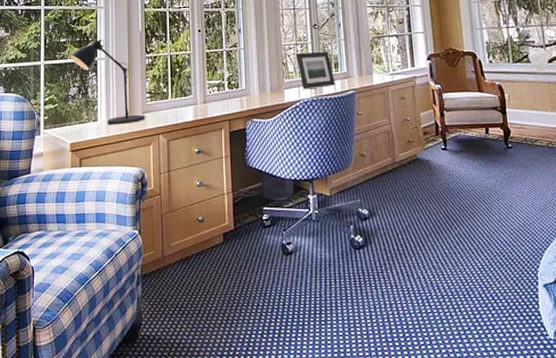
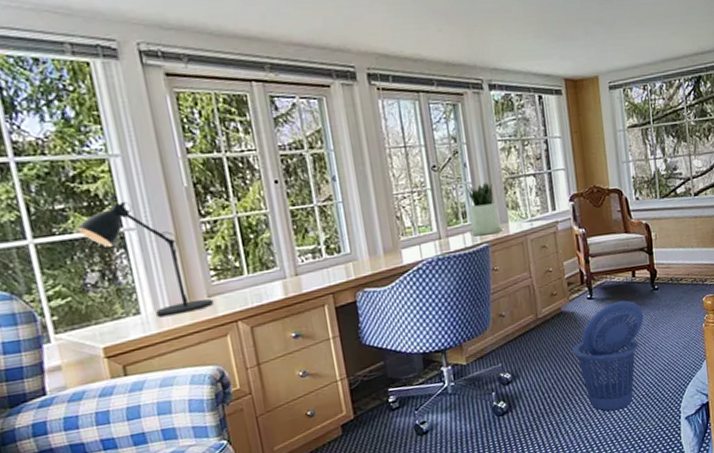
picture frame: present [296,52,336,90] -> none [413,199,465,248]
planter: none [339,39,369,84] -> present [466,182,504,237]
laundry basket: none [426,155,498,264] -> present [572,300,644,411]
vase: present [528,47,550,73] -> none [675,179,696,207]

